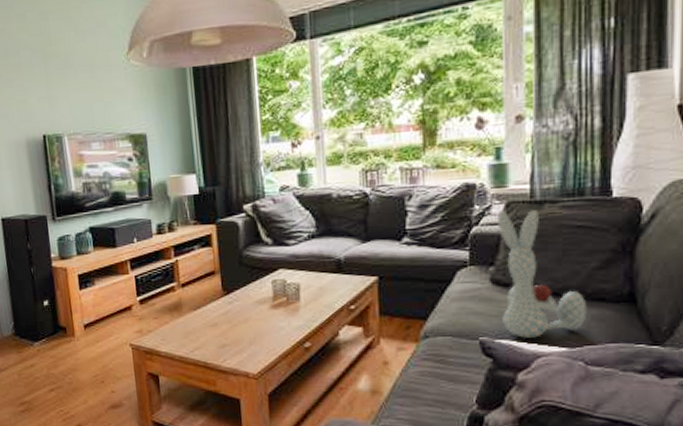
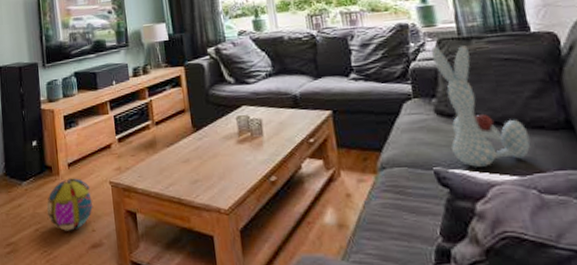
ball: none [61,340,113,392] -> present [46,178,94,231]

